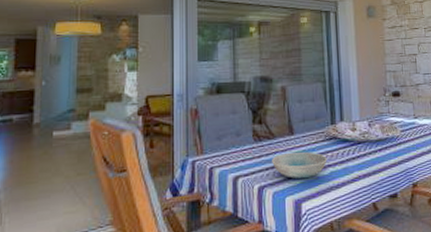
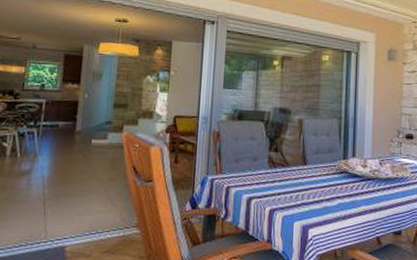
dish: present [272,151,327,179] -> none [284,181,337,207]

